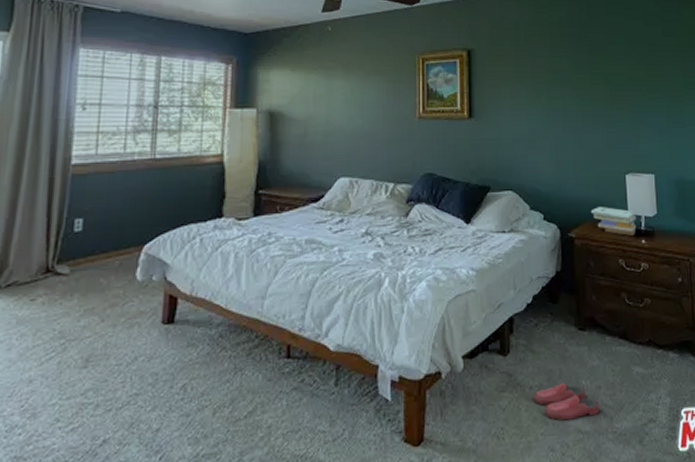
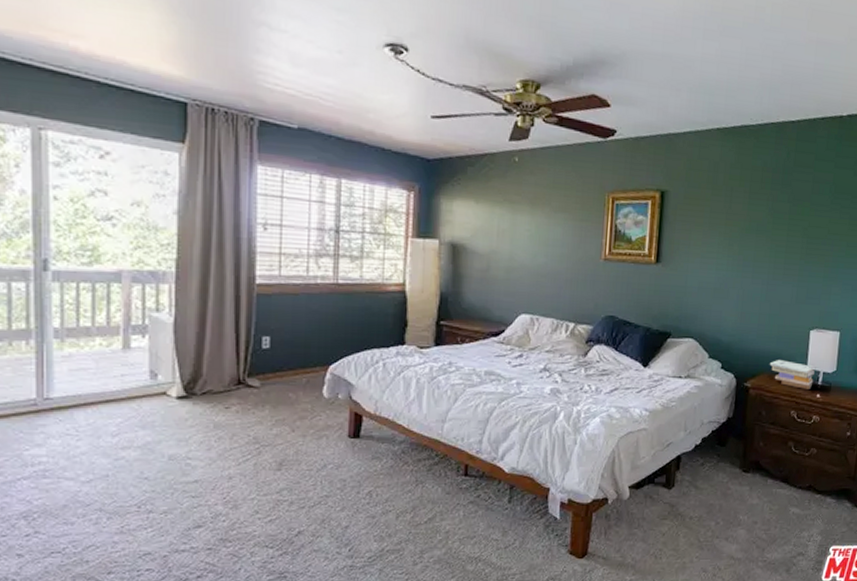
slippers: present [532,382,600,421] -> none [691,515,754,548]

